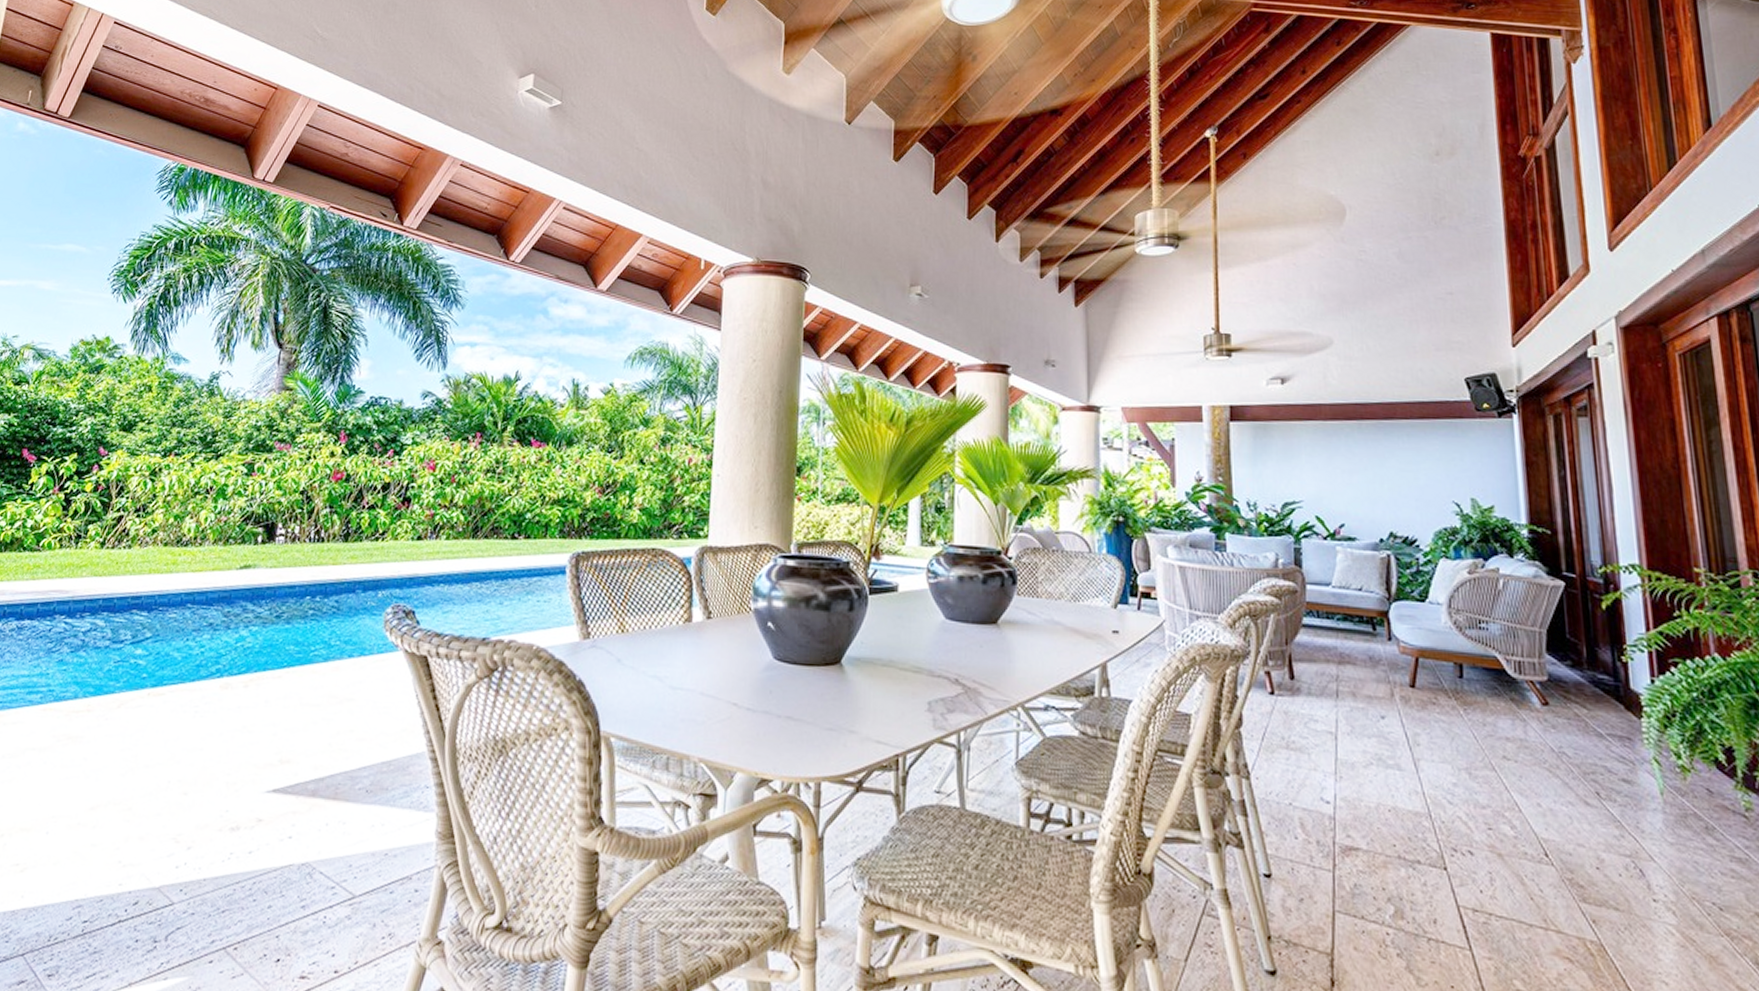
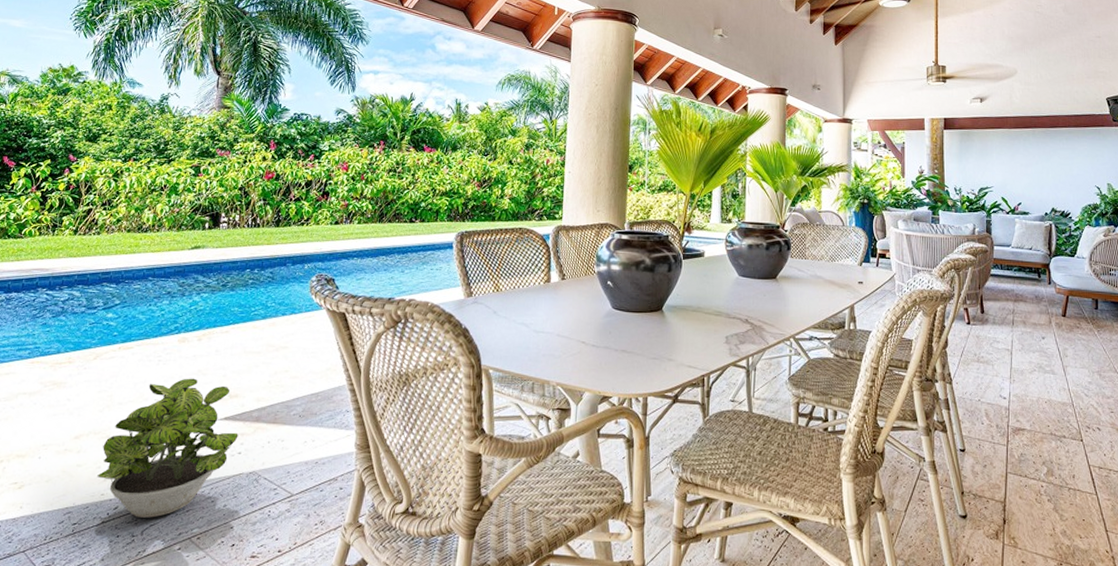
potted plant: none [115,736,290,919] -> present [97,378,239,518]

